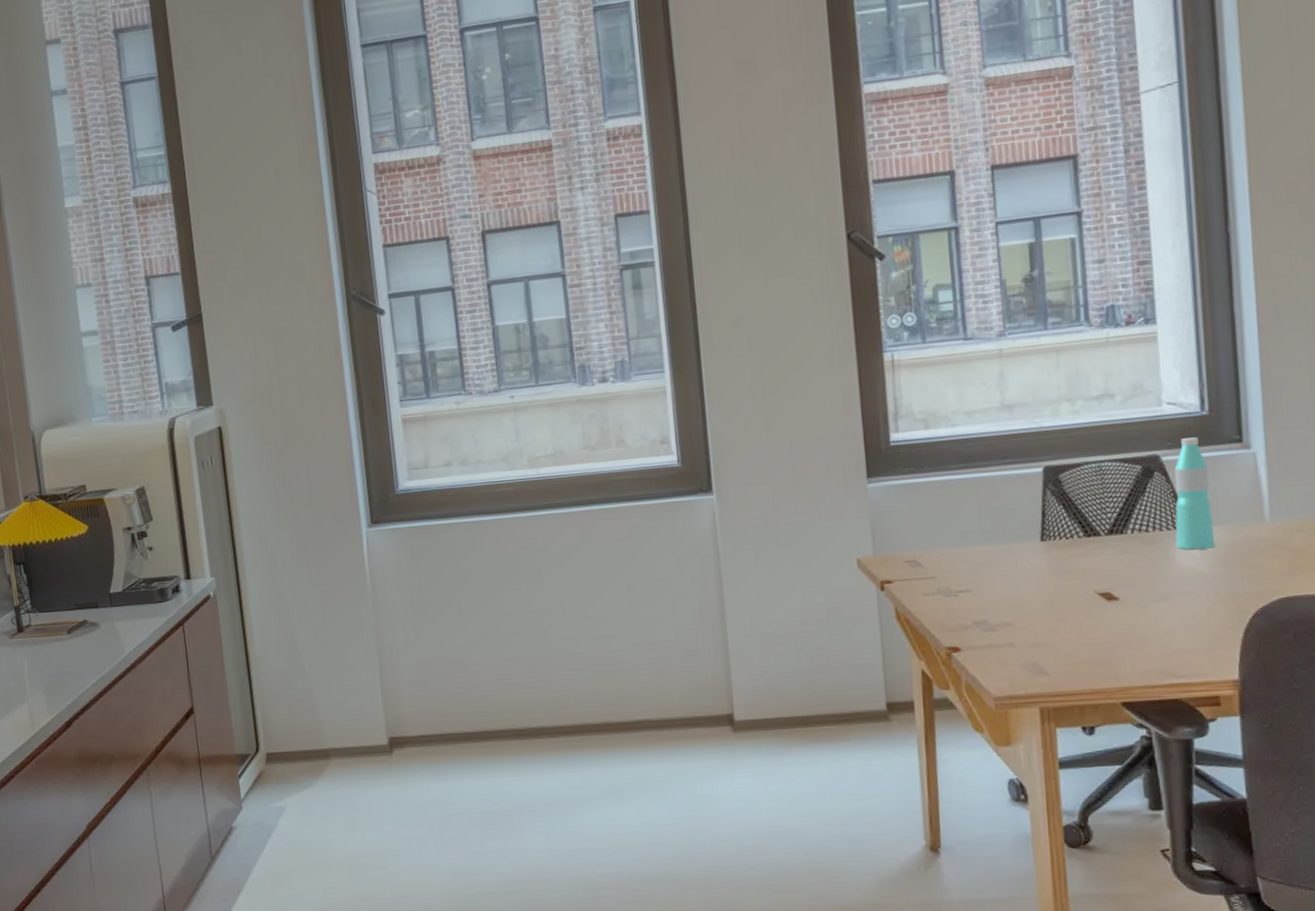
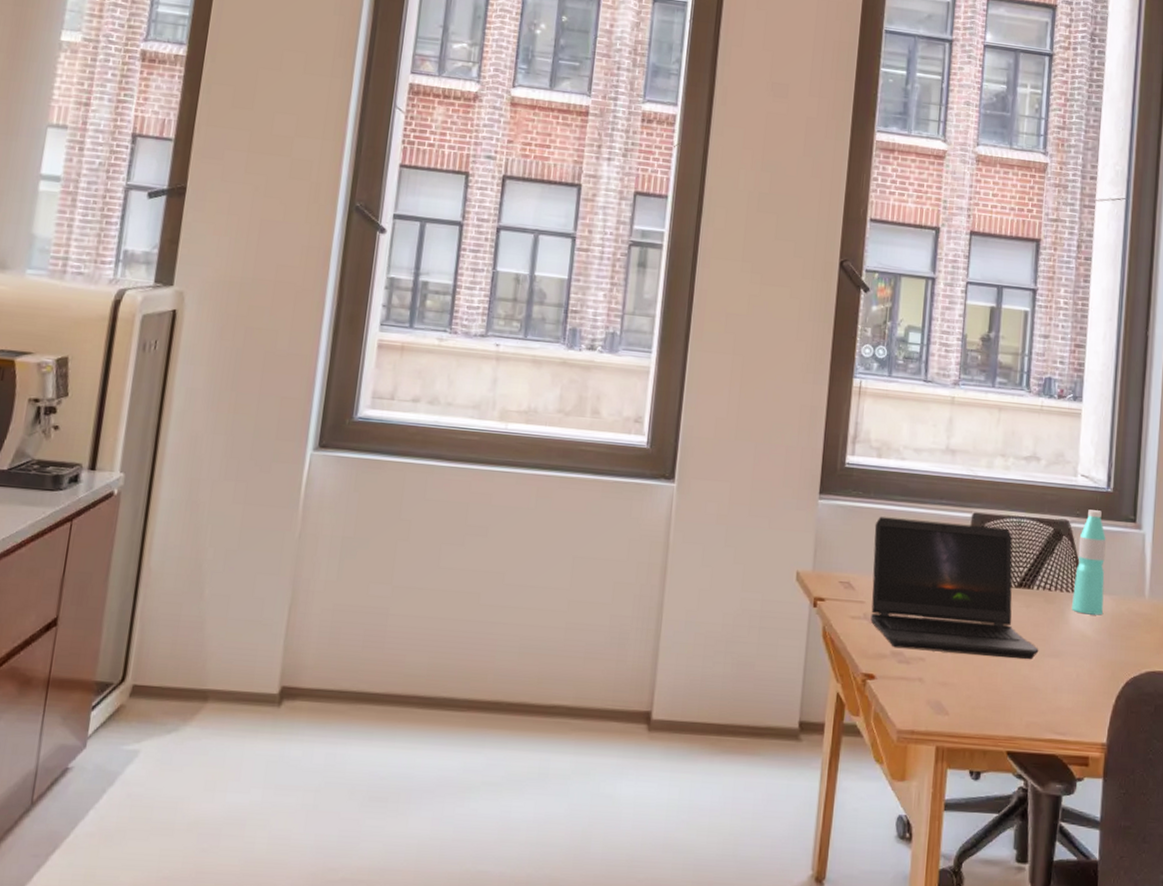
laptop computer: none [933,475,1144,618] -> present [870,516,1039,660]

